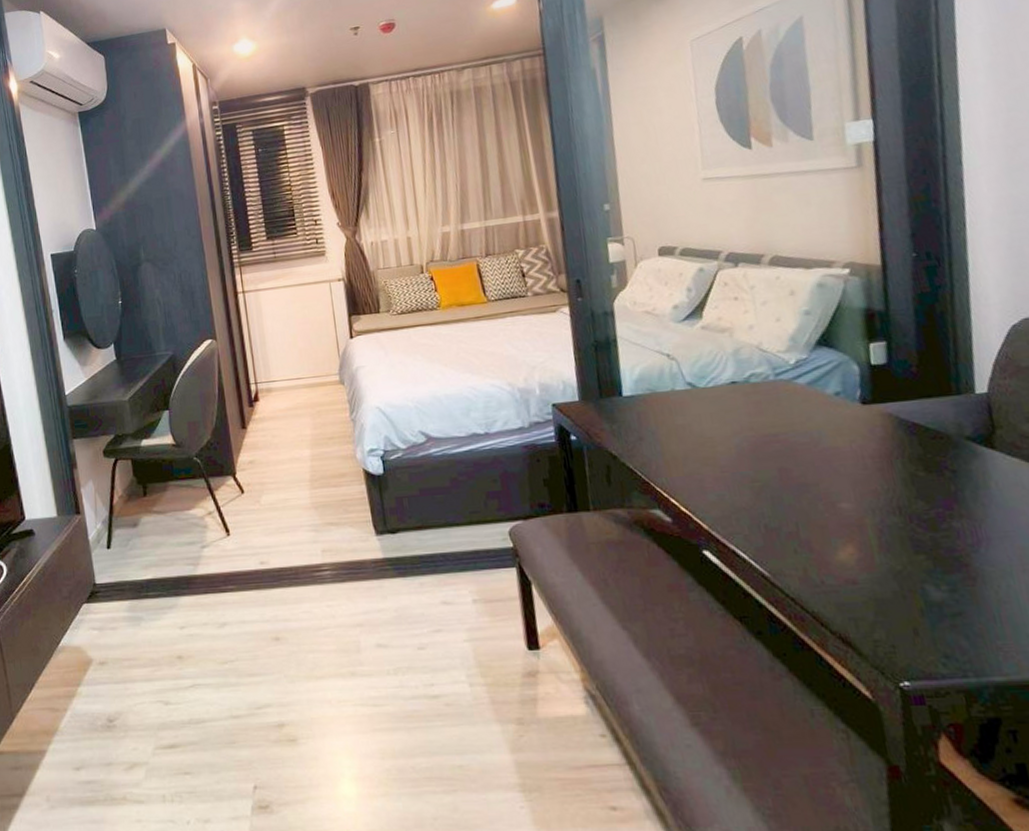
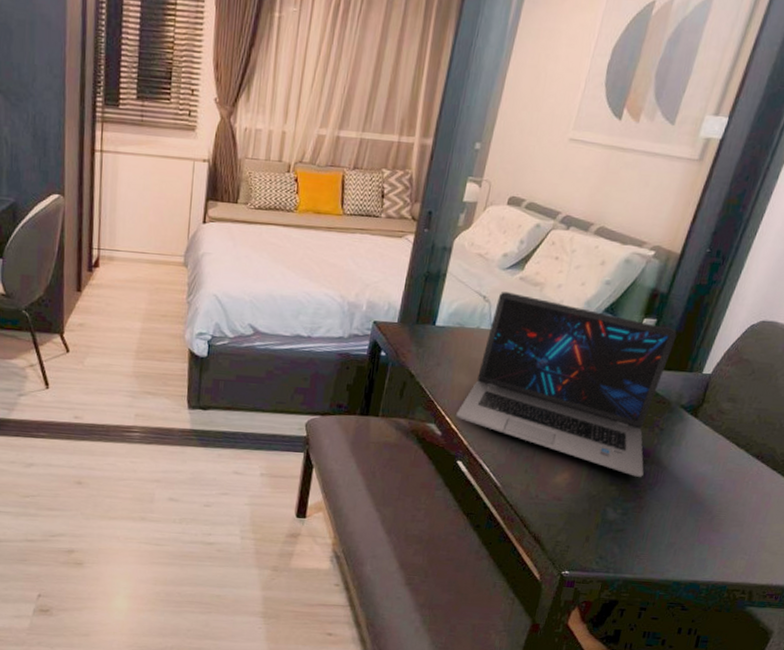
laptop: none [681,344,956,538] -> present [456,292,677,477]

